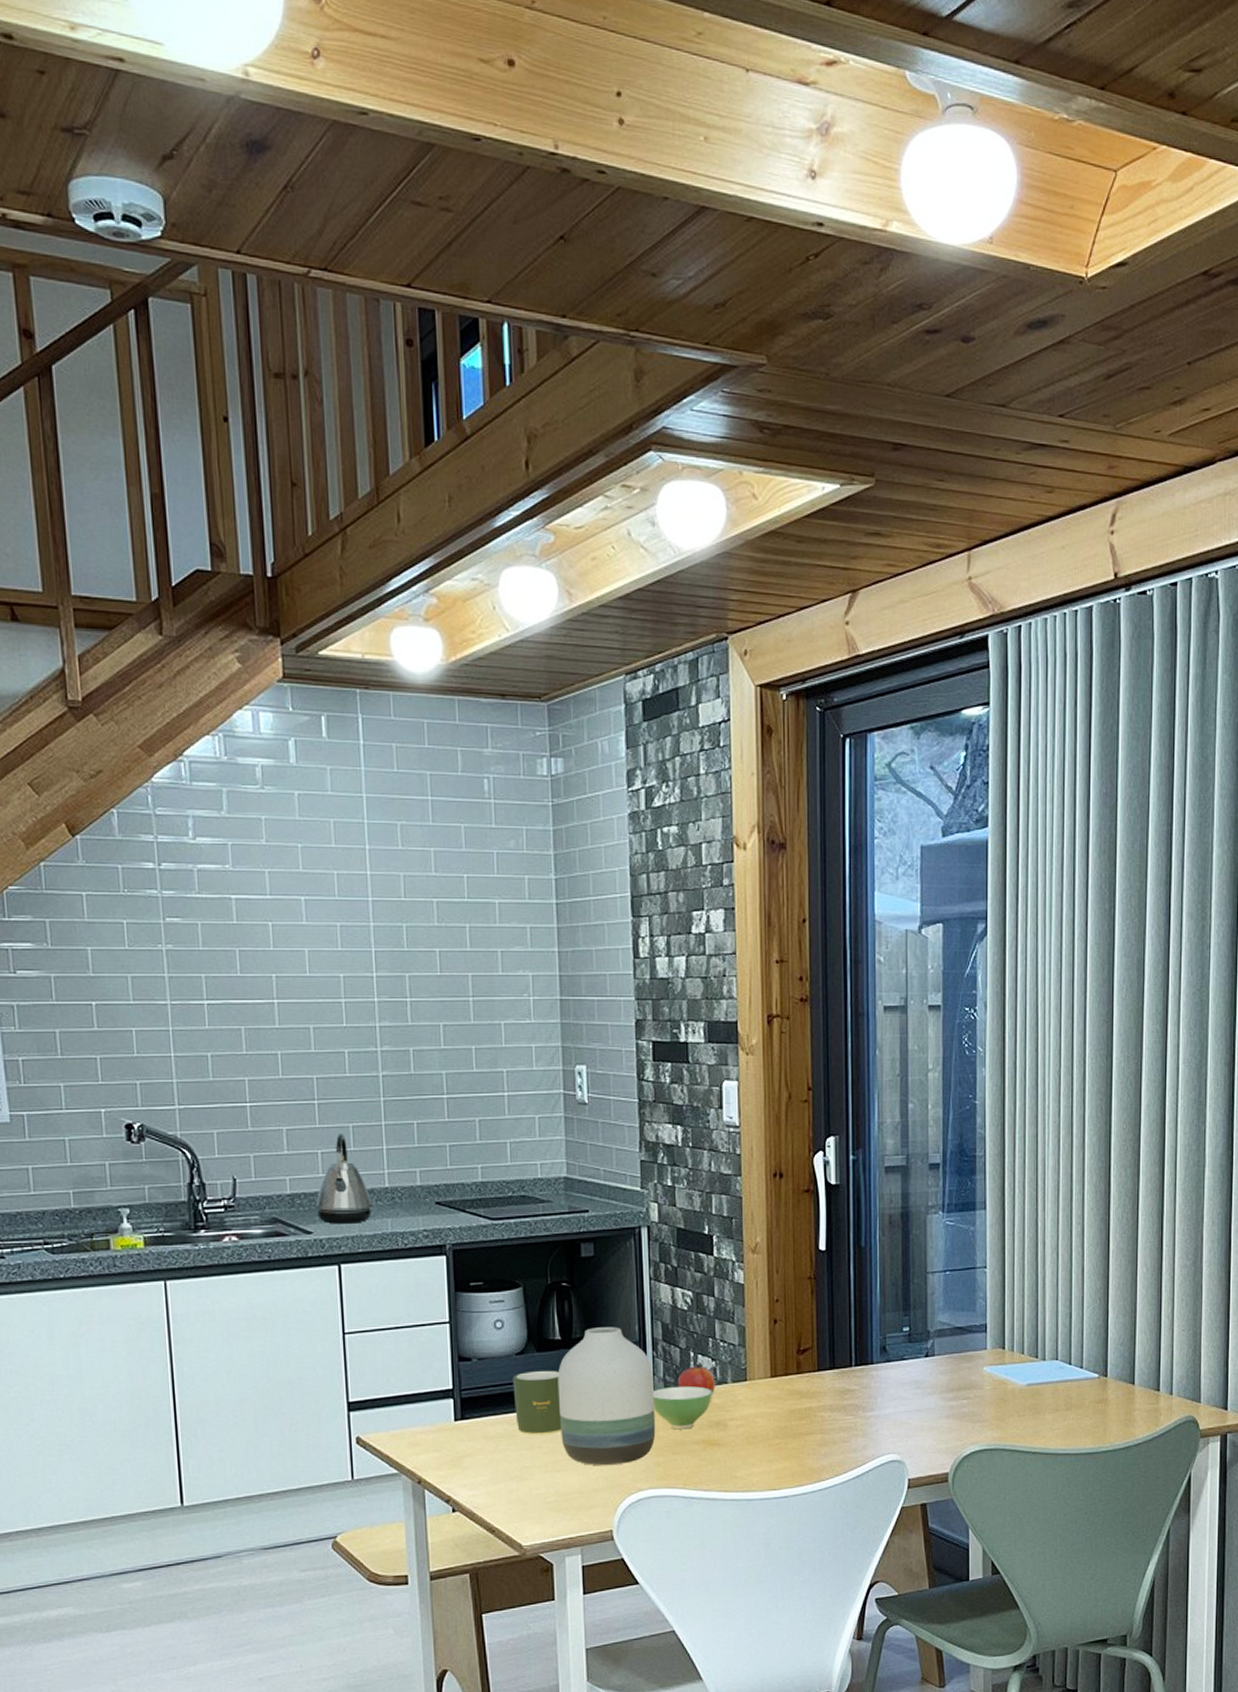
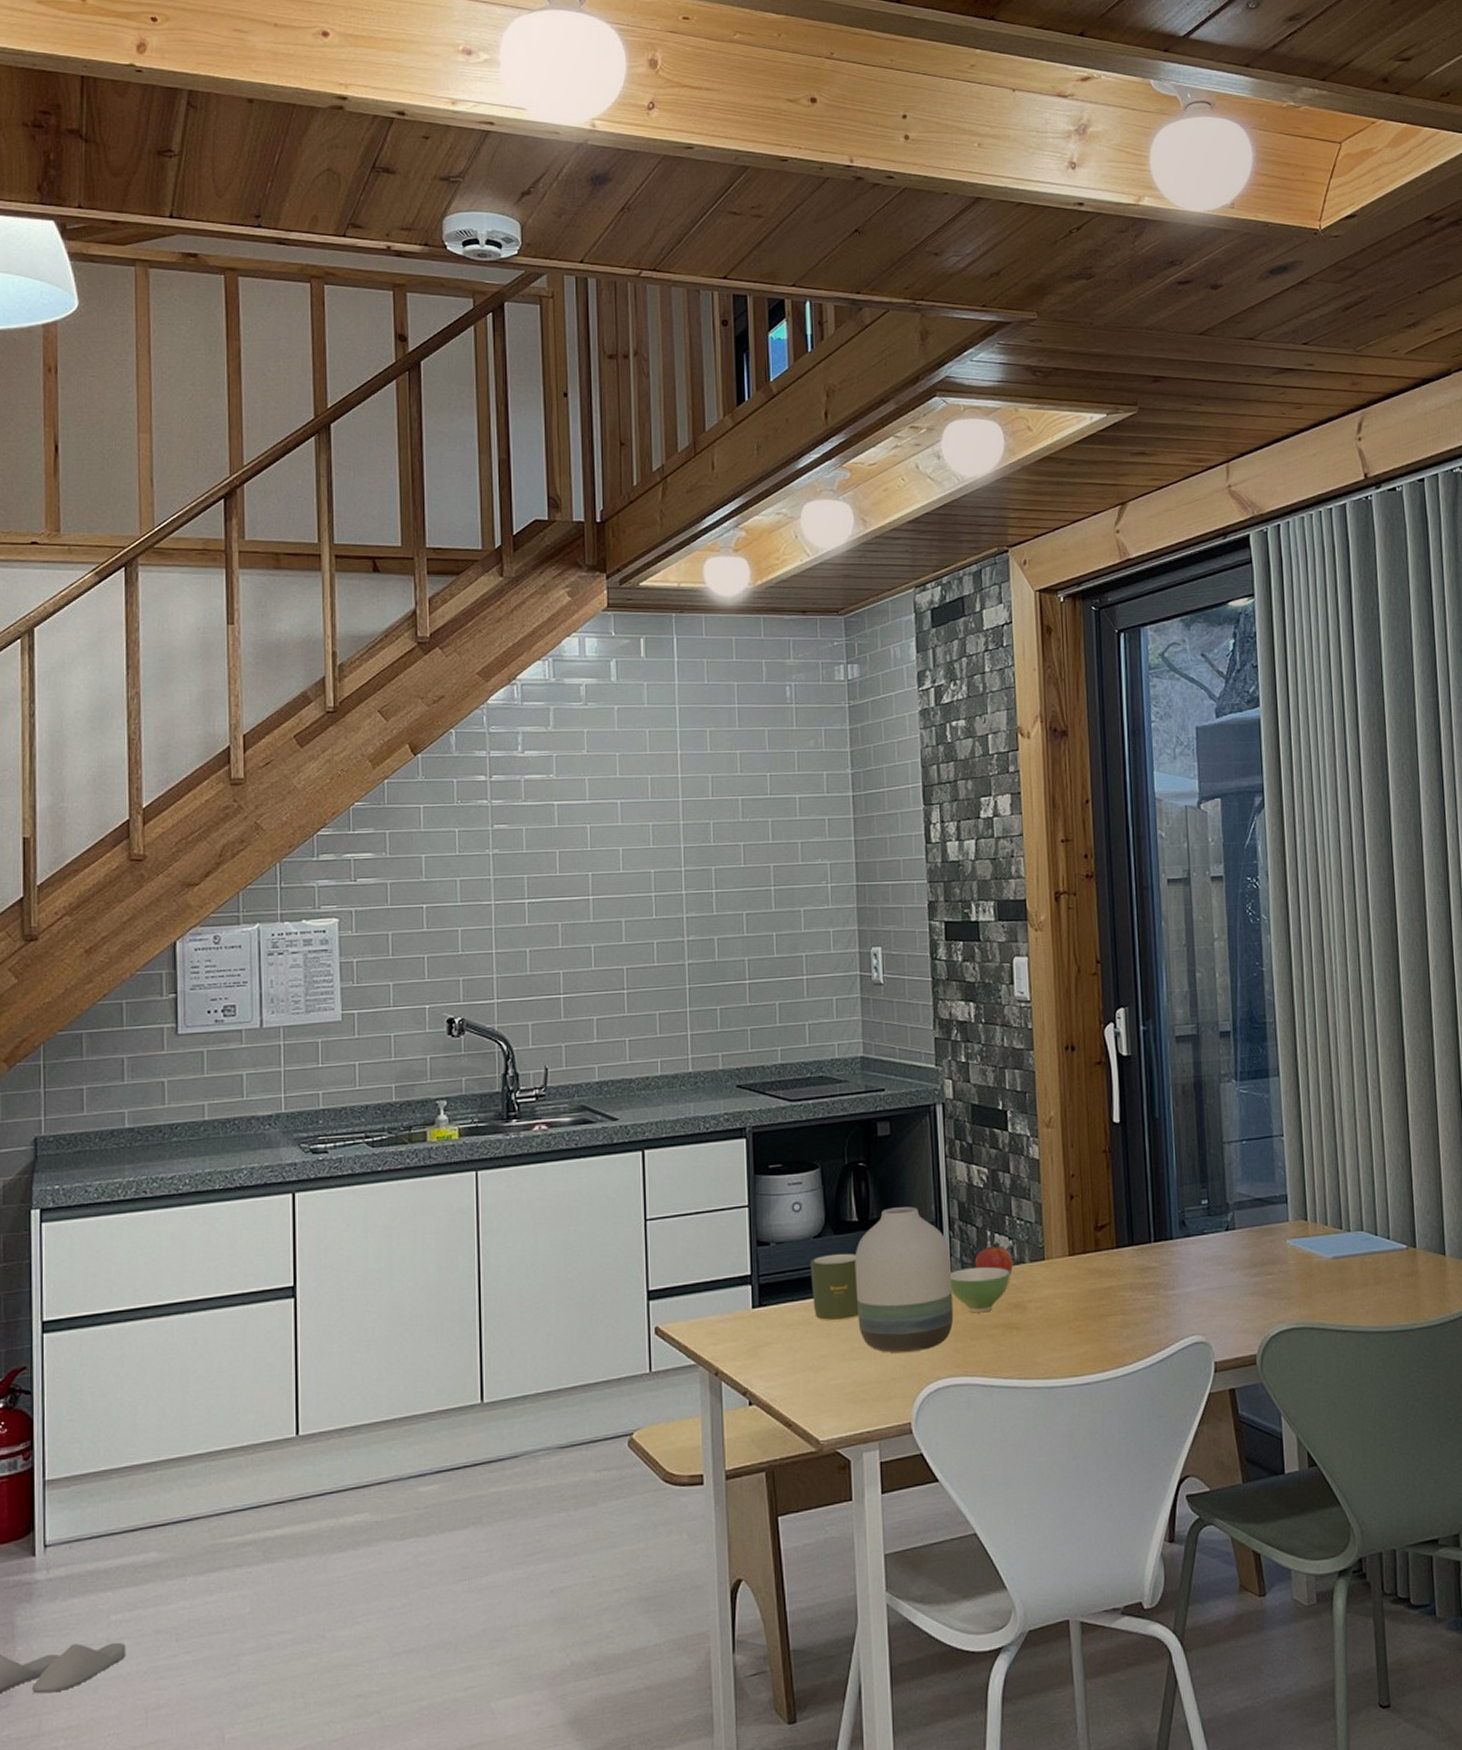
kettle: present [315,1134,373,1224] -> none [621,1021,676,1110]

